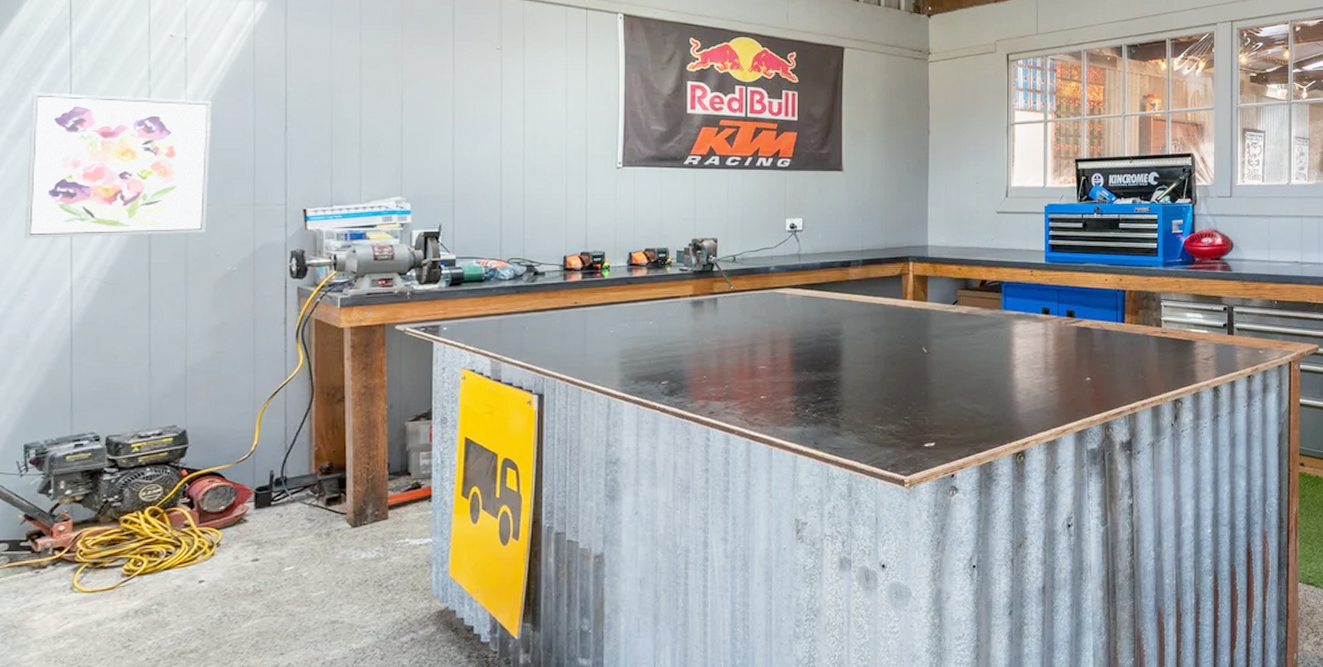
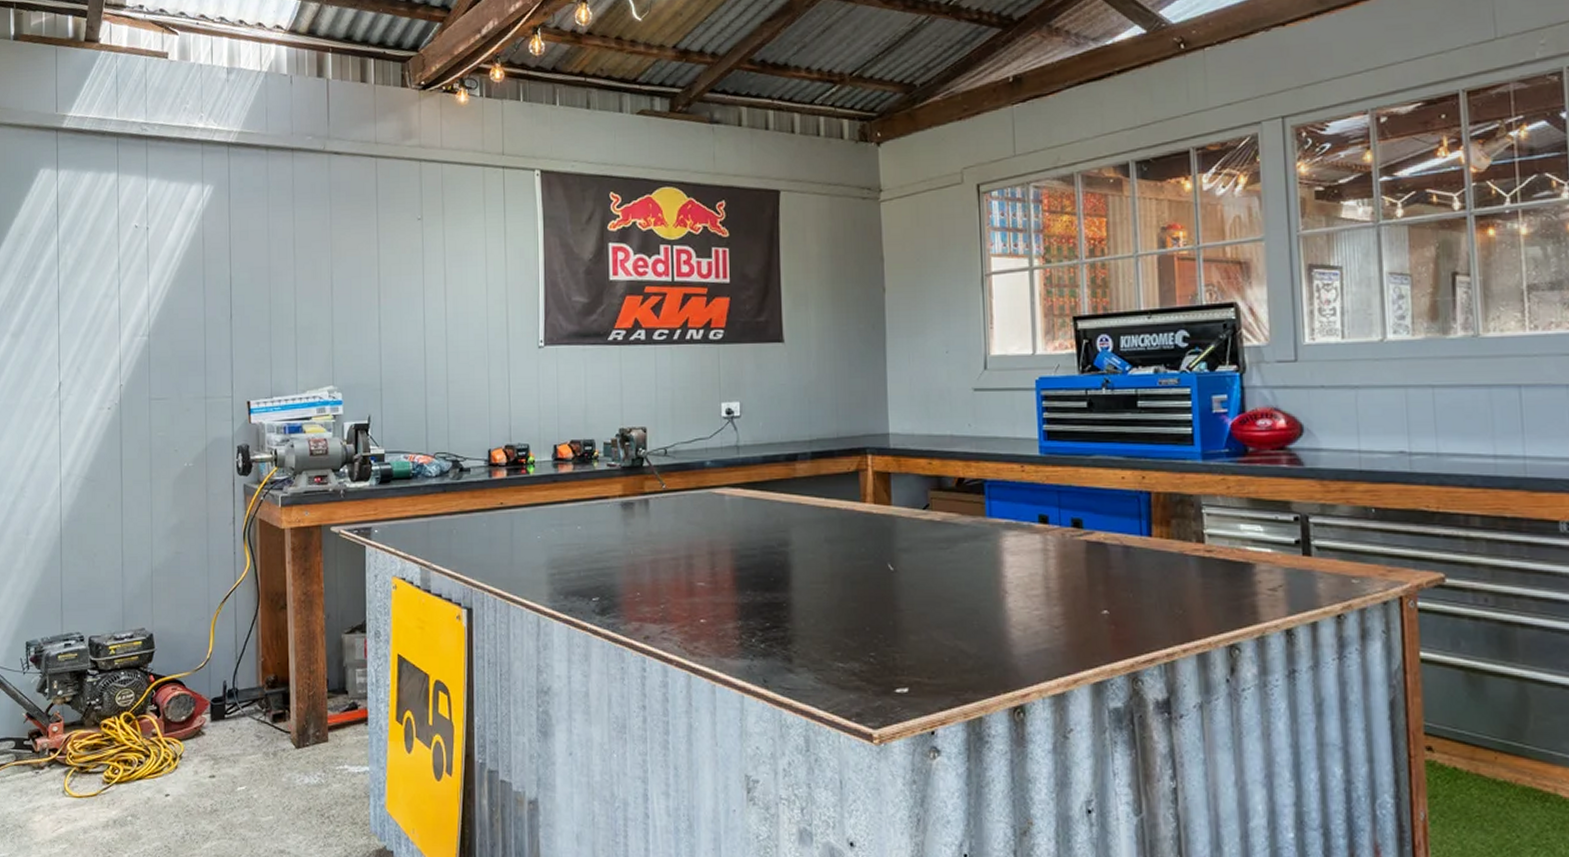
wall art: present [24,92,211,239] -> none [25,289,169,436]

